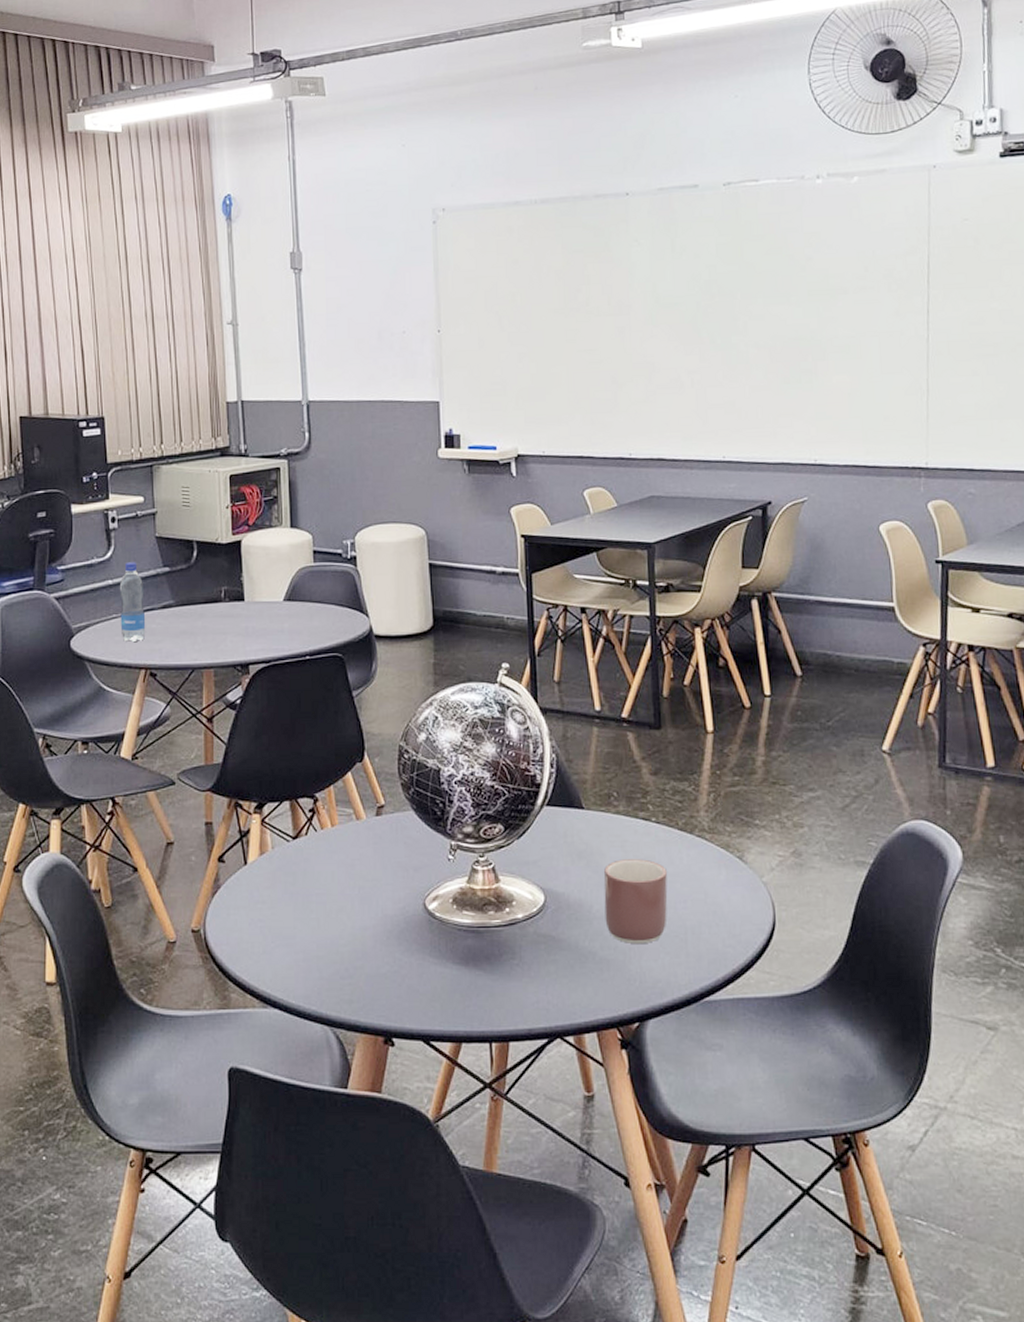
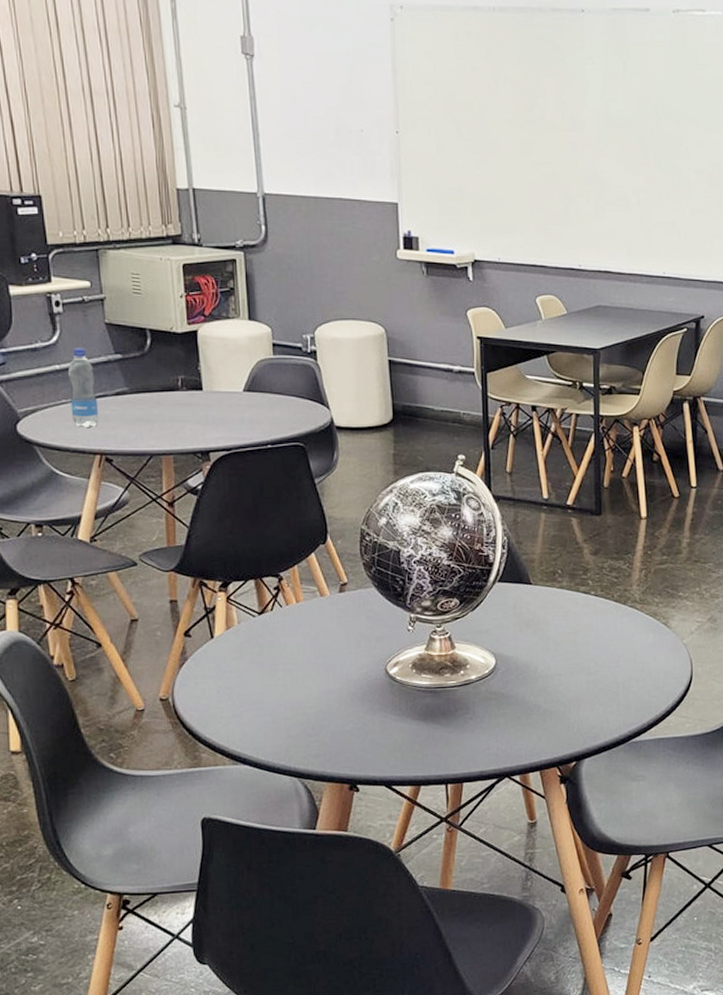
mug: present [603,859,668,945] -> none [548,626,603,698]

